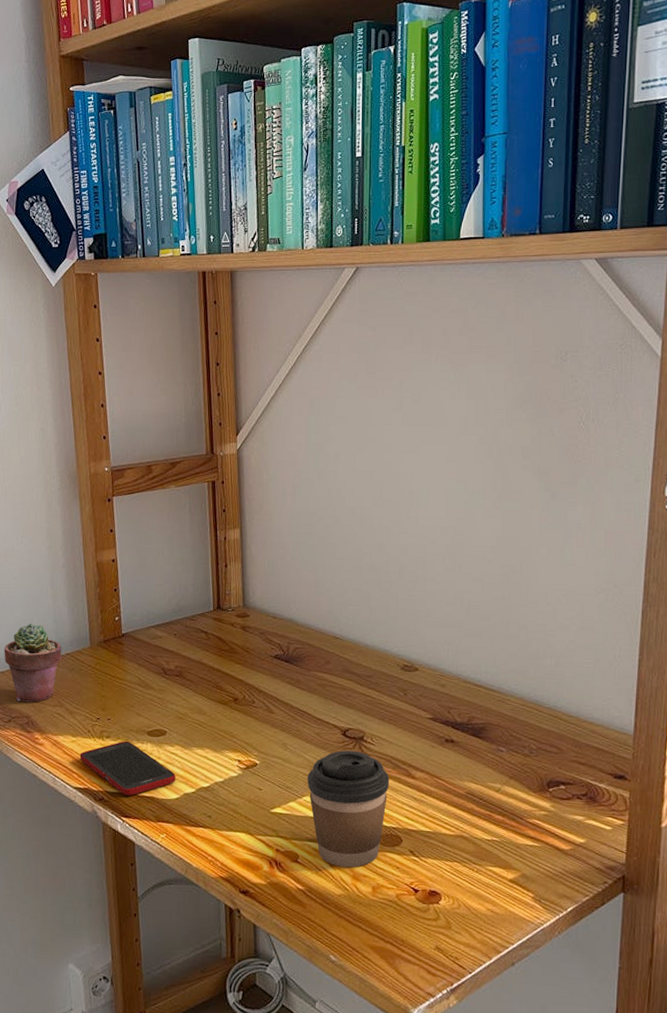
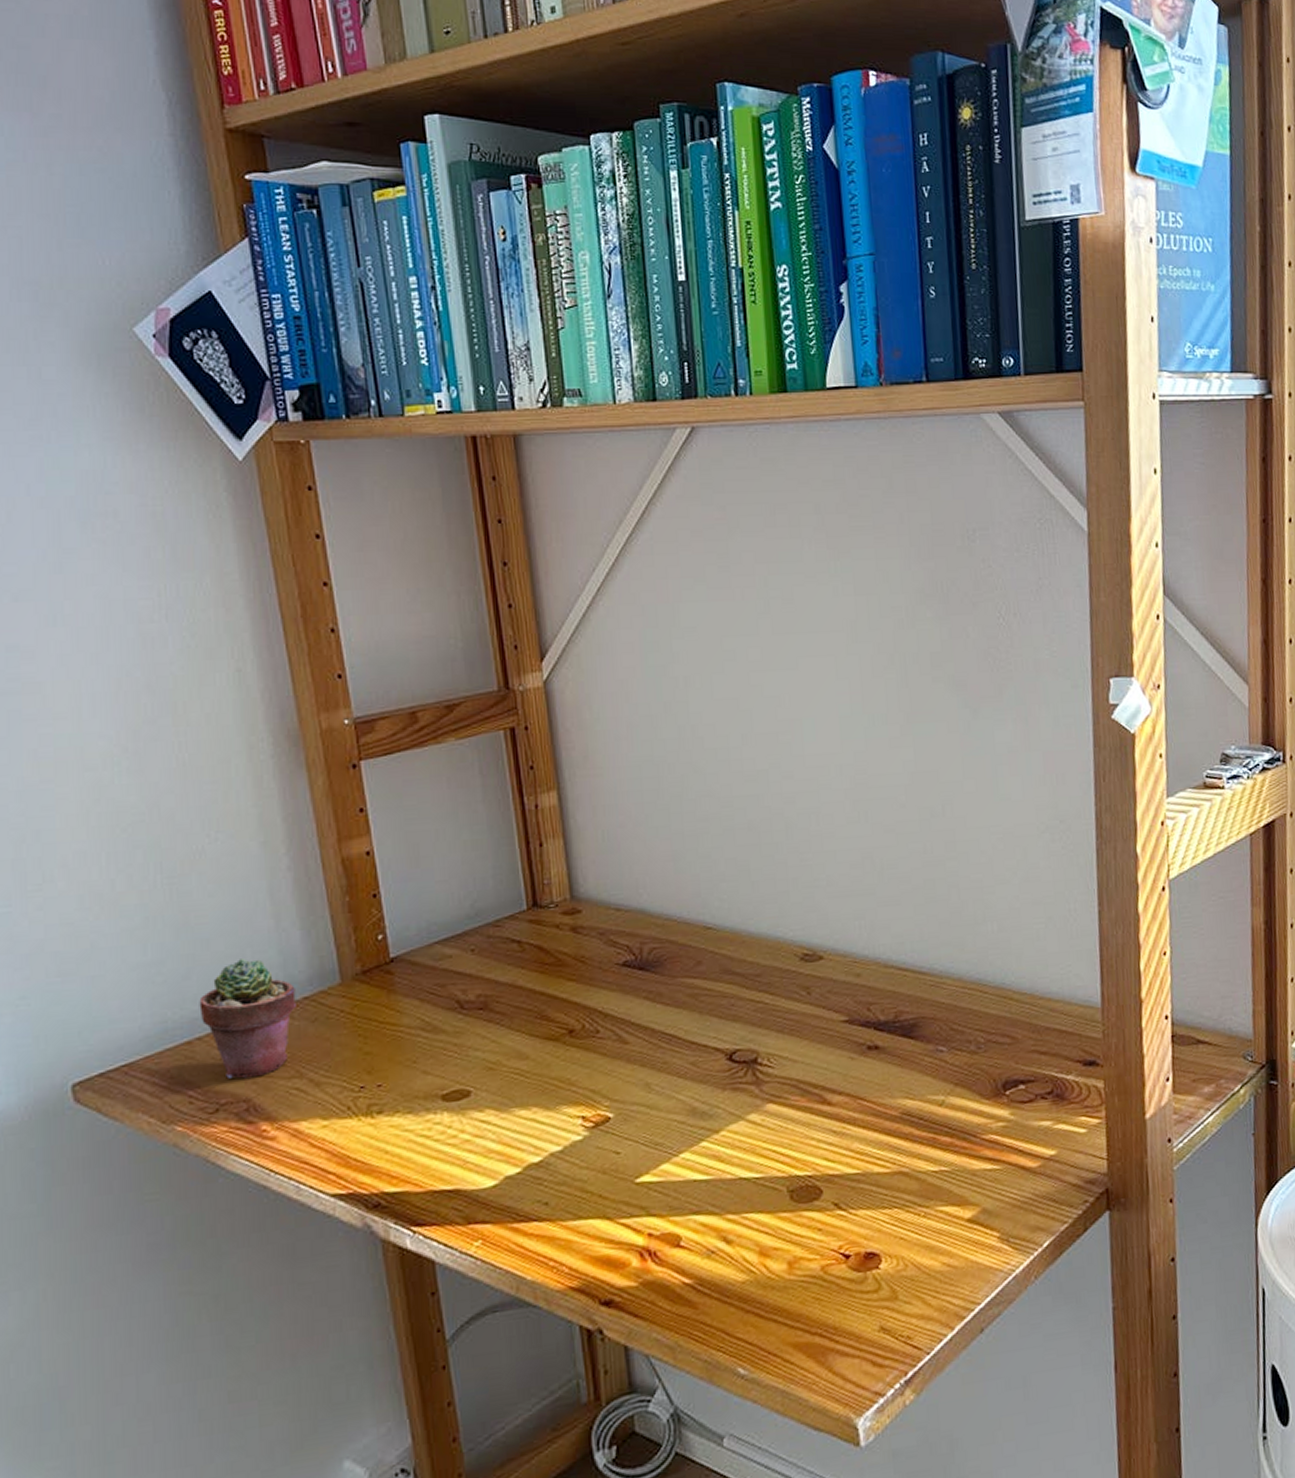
cell phone: present [79,740,176,796] -> none [336,1113,491,1195]
coffee cup: present [307,750,390,867] -> none [683,1079,799,1243]

